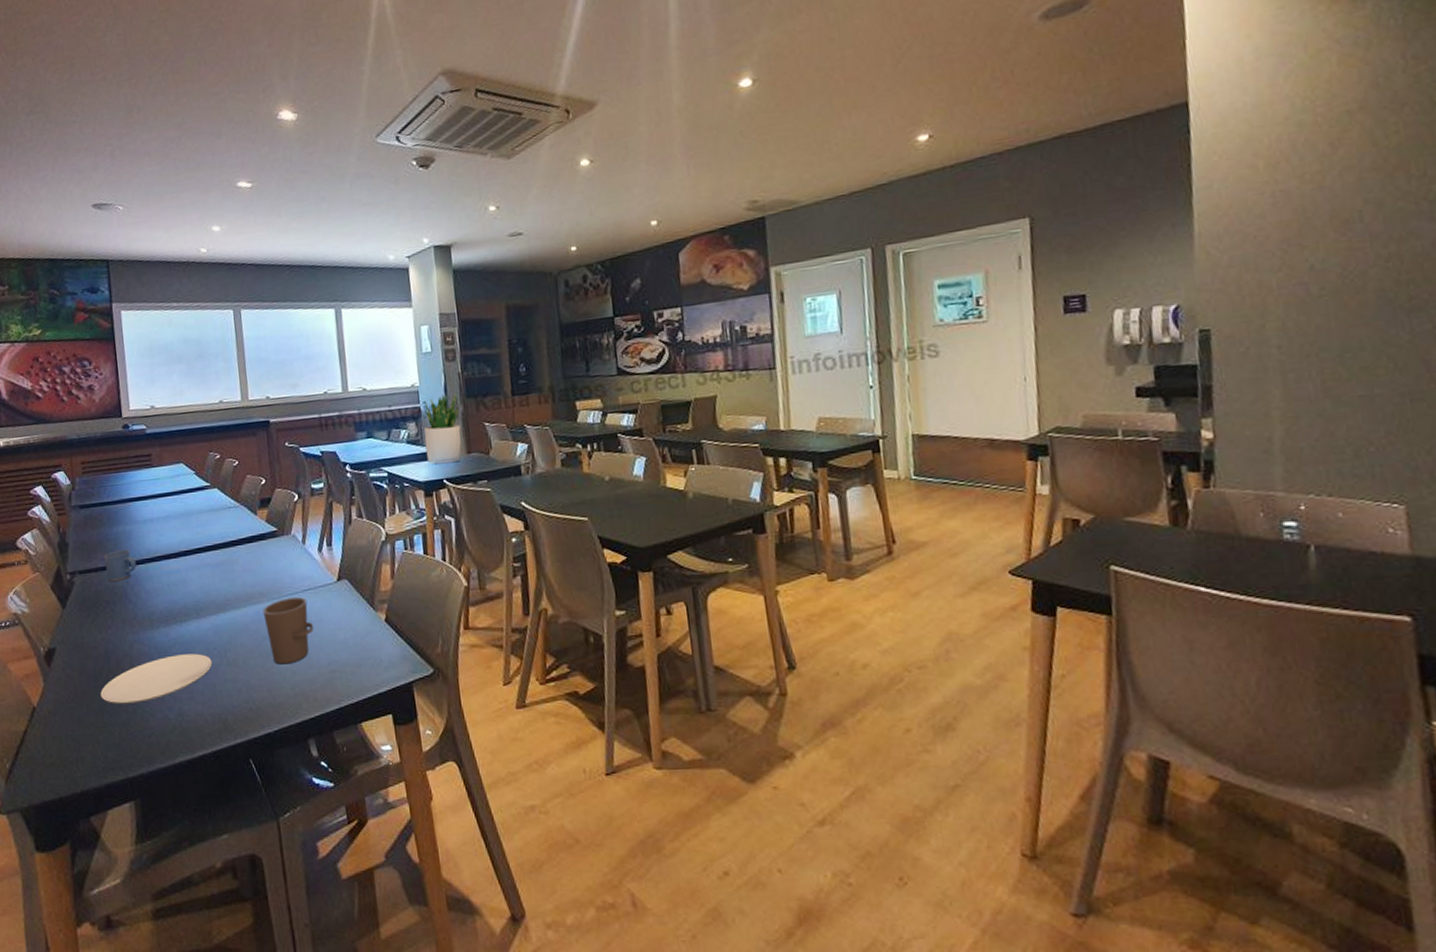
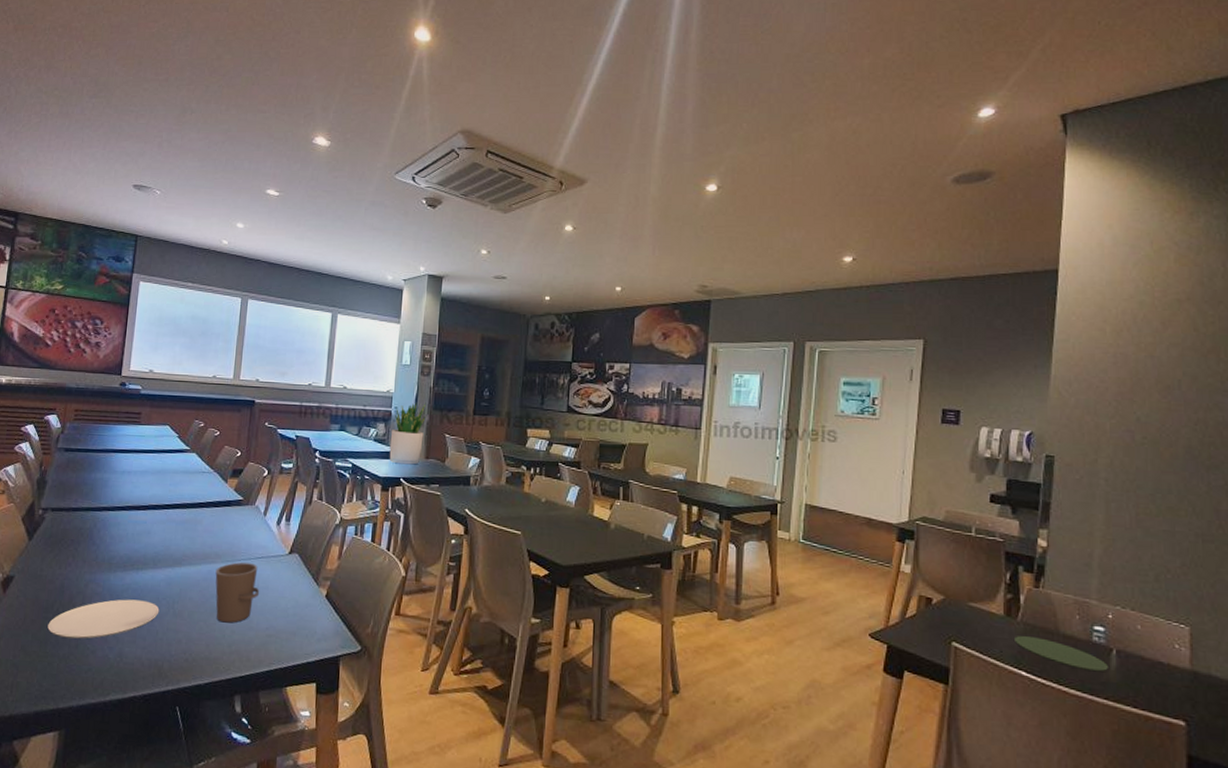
mug: present [104,549,137,582] -> none [77,494,108,523]
plate: none [1186,545,1307,575] -> present [1015,636,1108,672]

